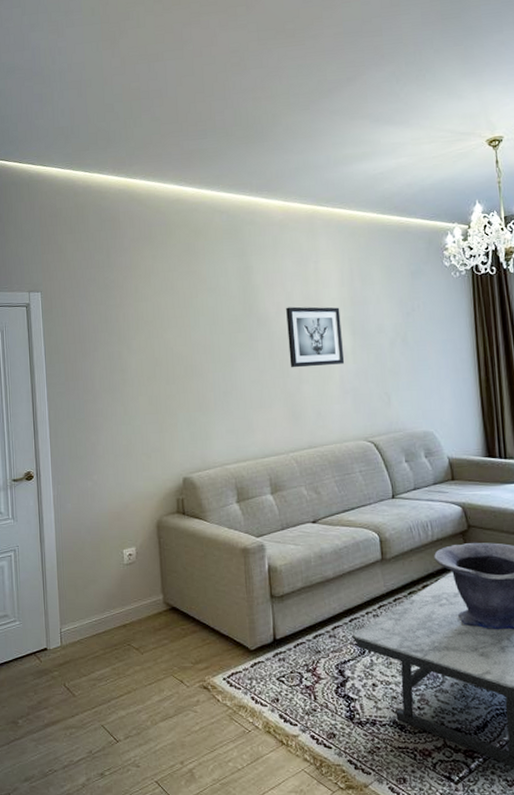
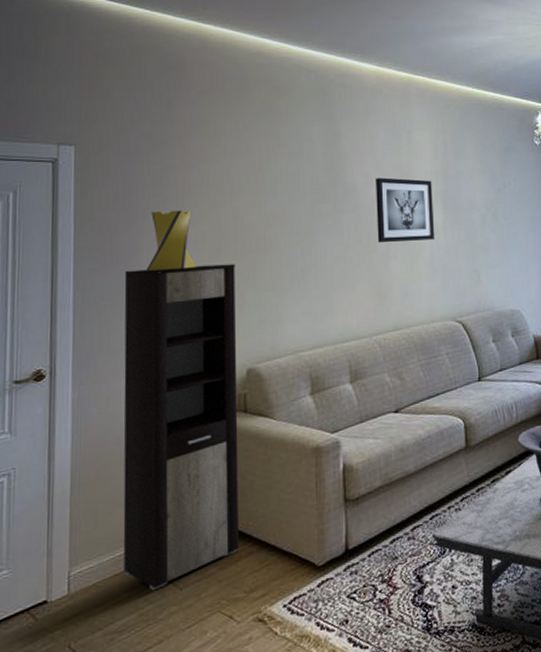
cabinet: none [84,388,185,652] -> present [123,264,240,591]
vase: none [99,342,138,394] -> present [146,210,197,271]

